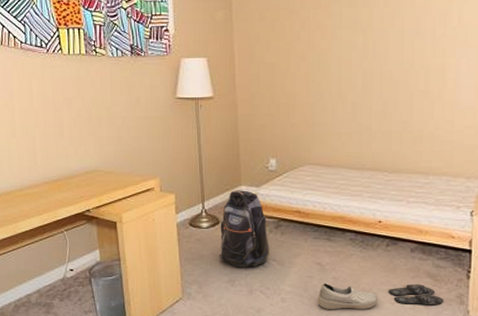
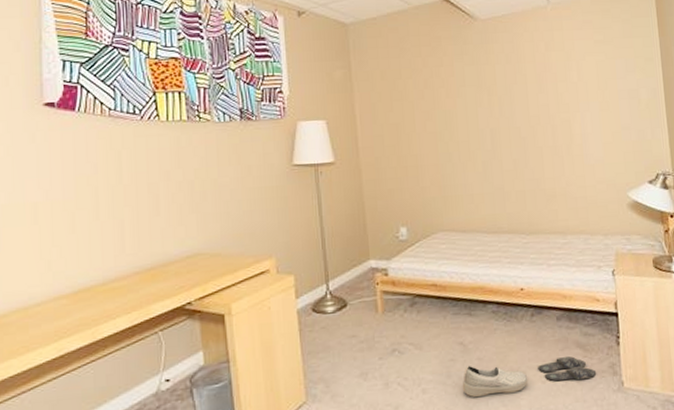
backpack: present [218,190,269,267] -> none [347,265,405,357]

